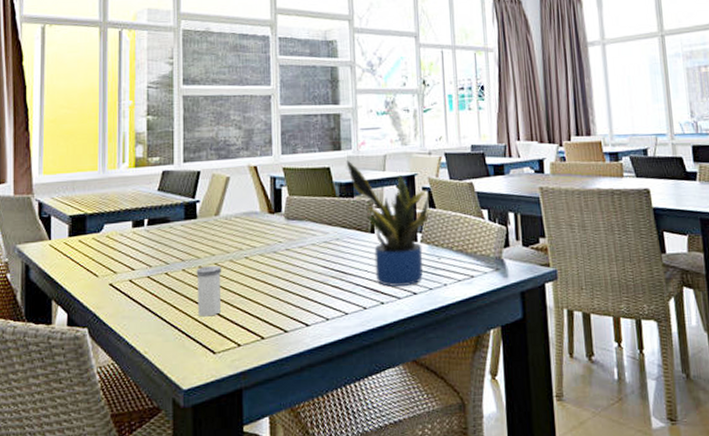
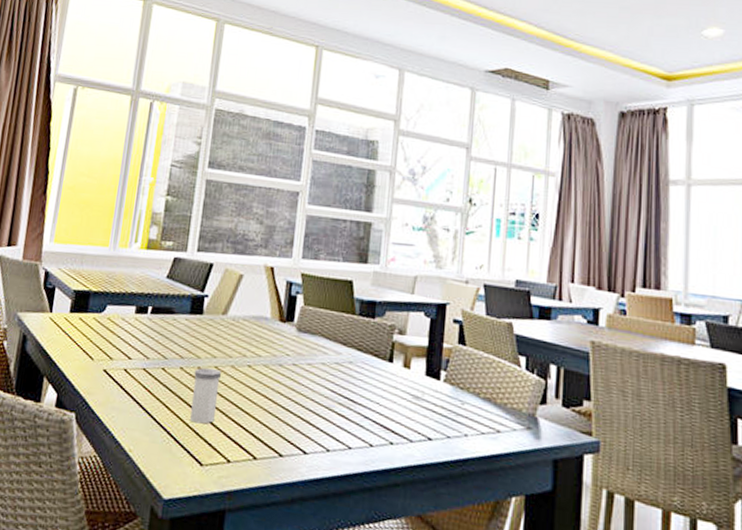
potted plant: present [346,160,430,287] -> none [371,276,461,429]

